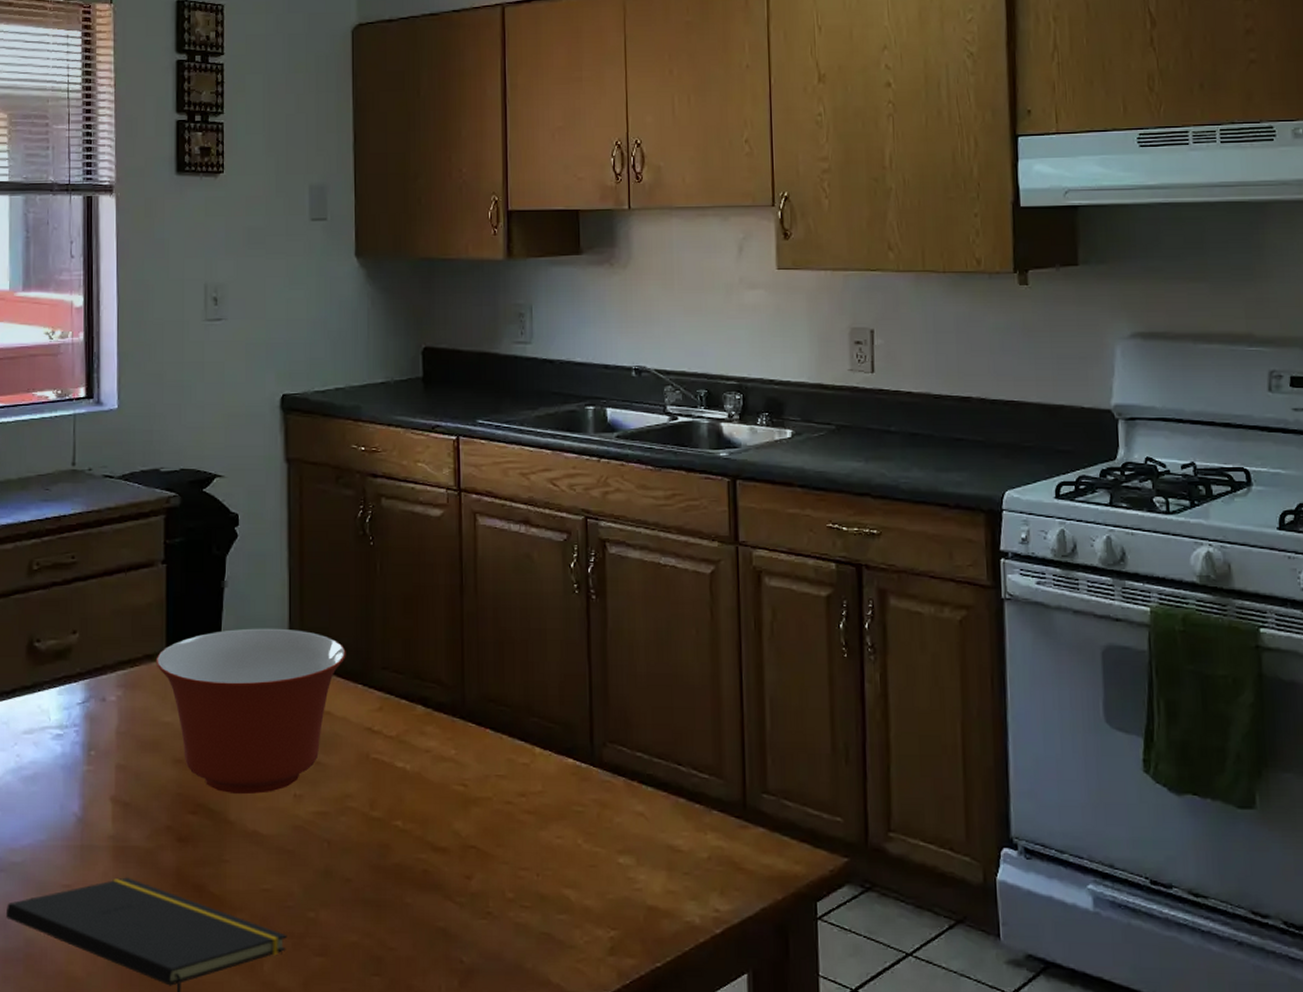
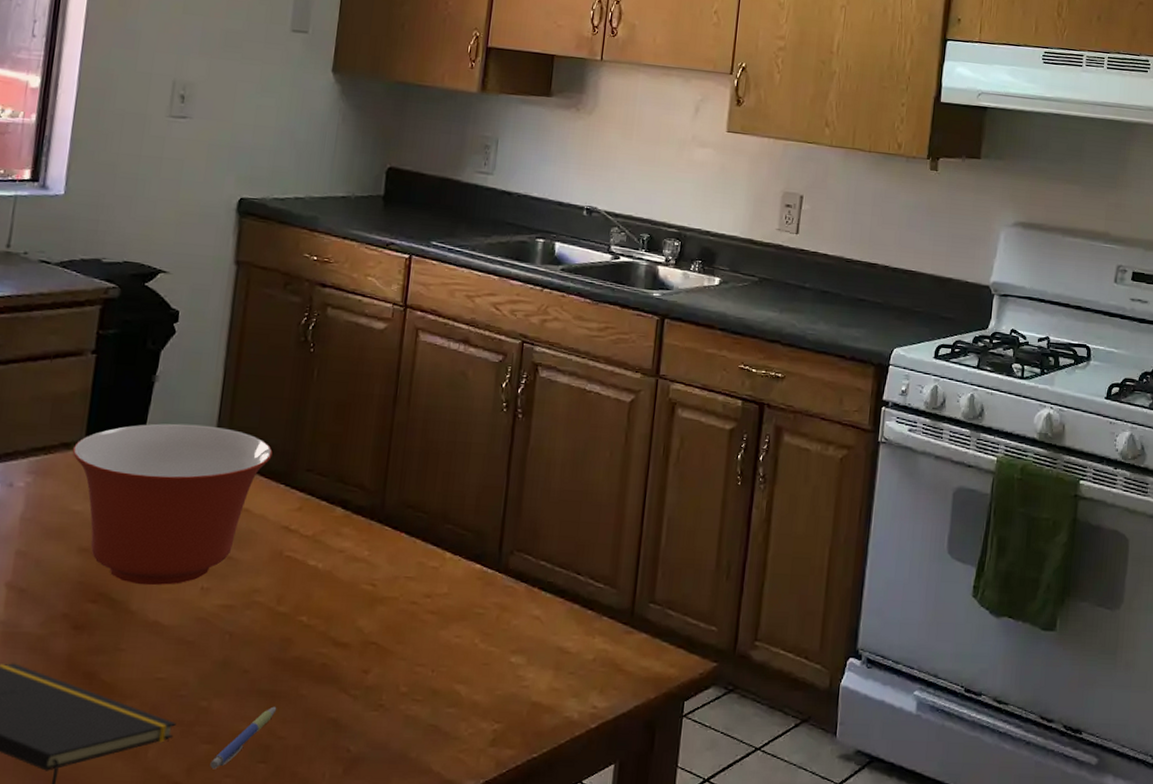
pen: none [325,916,384,983] -> present [210,706,277,769]

